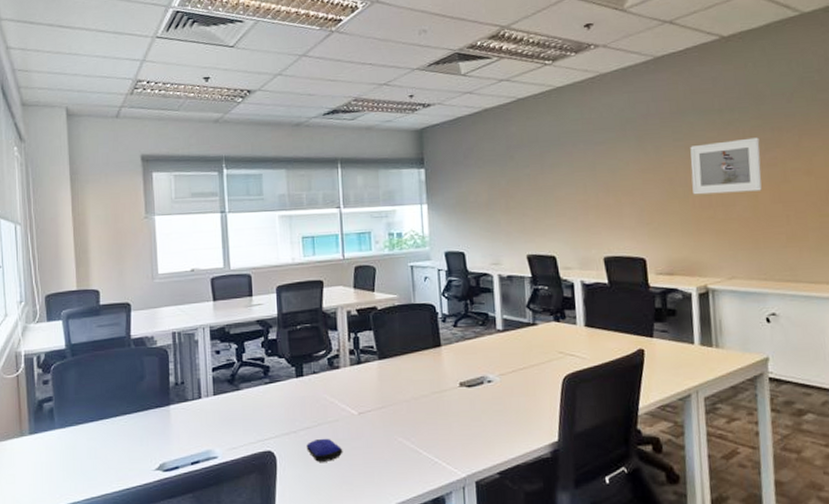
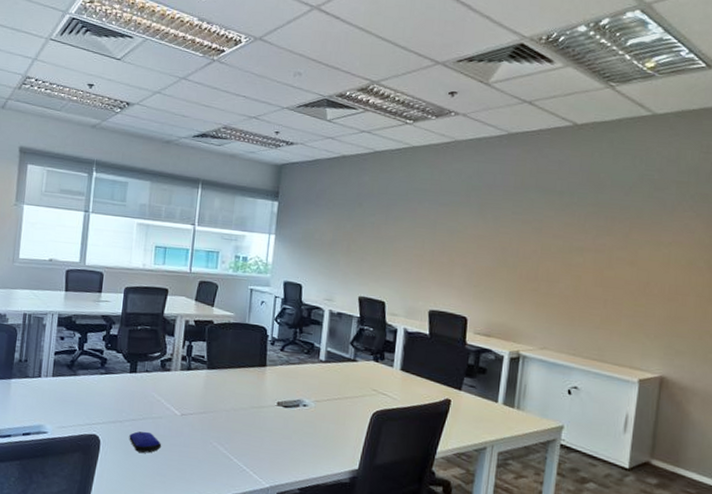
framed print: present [690,137,762,195] -> none [522,221,593,273]

